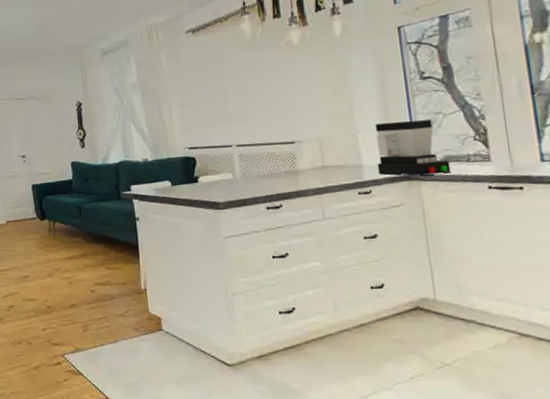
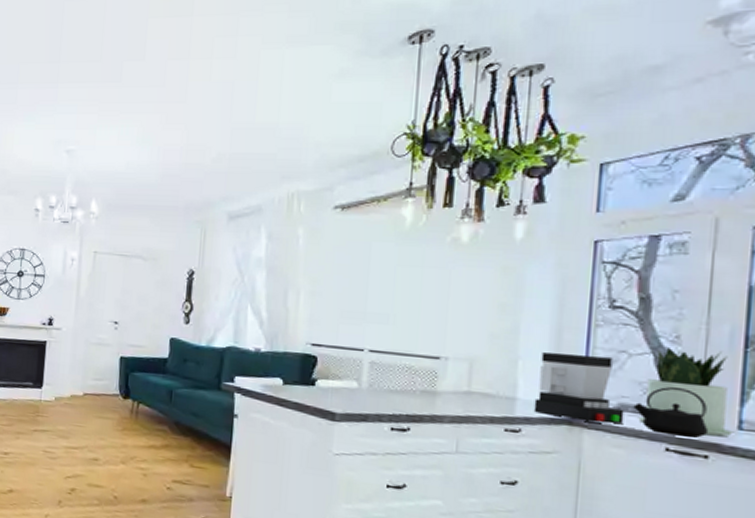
kettle: none [455,135,519,176] -> present [633,387,709,439]
planter: none [461,99,539,171] -> present [638,348,735,437]

